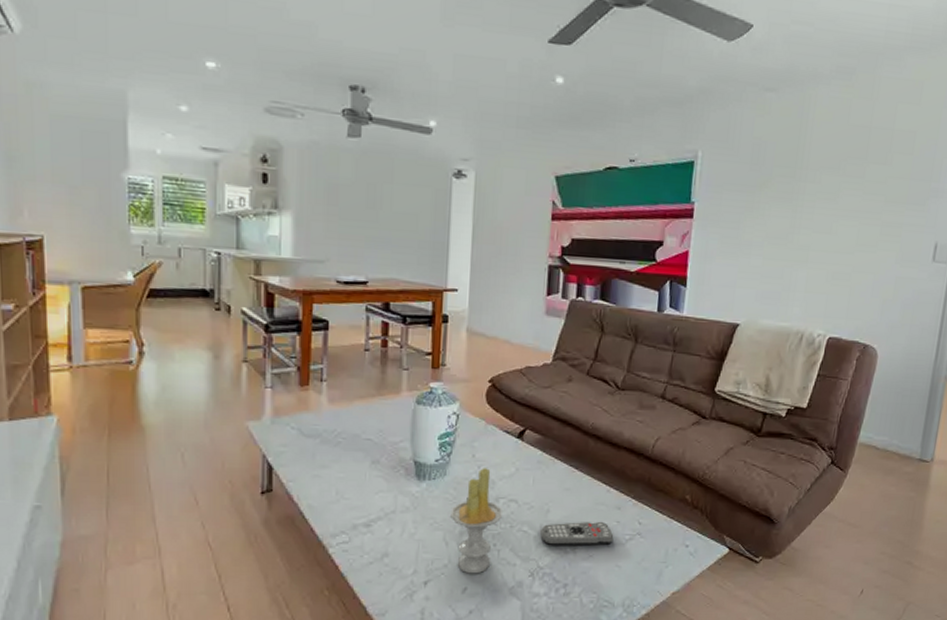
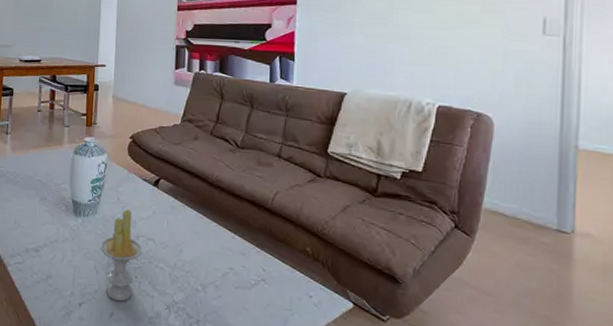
remote control: present [540,521,614,546] -> none [174,263,240,287]

